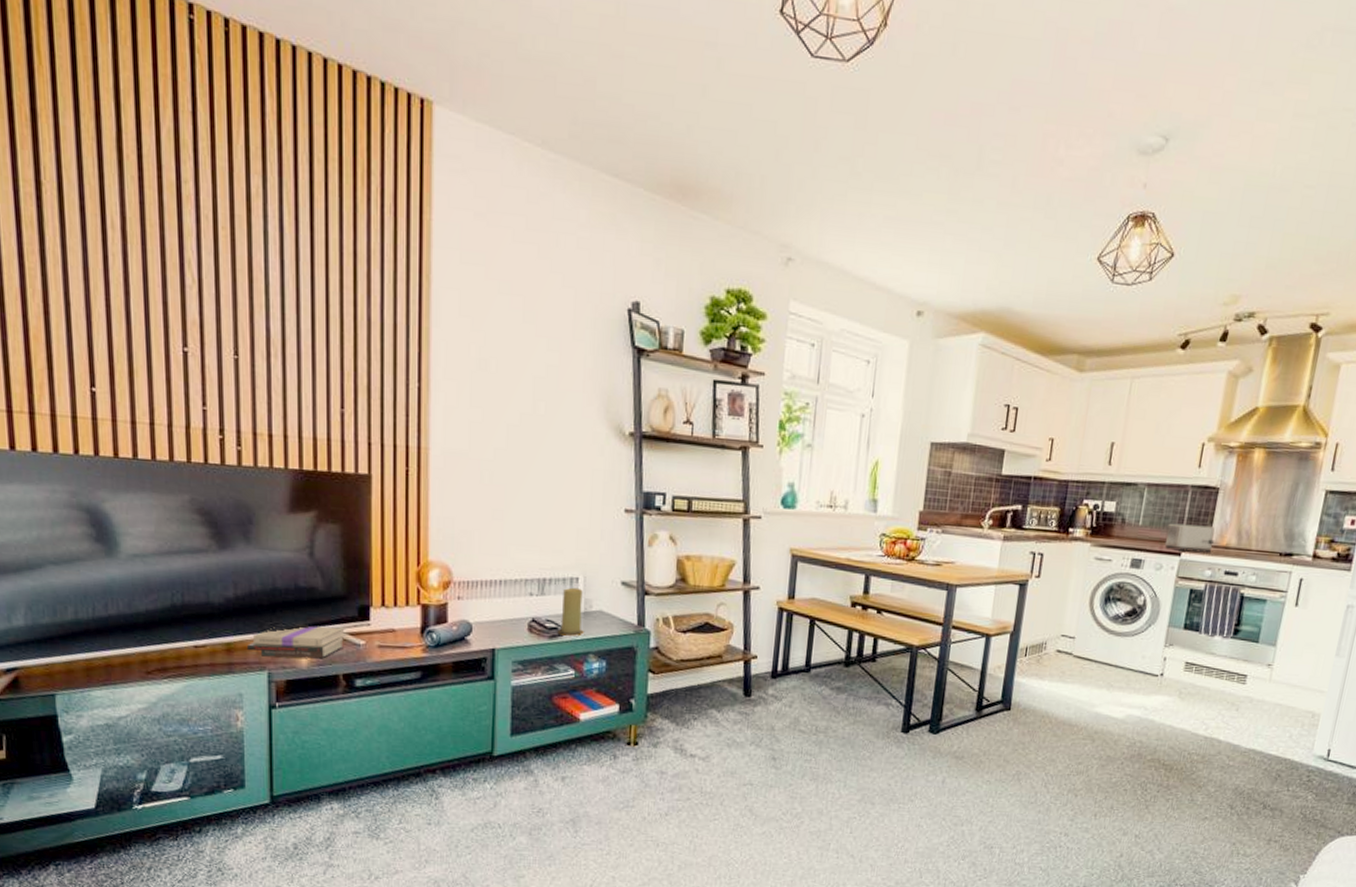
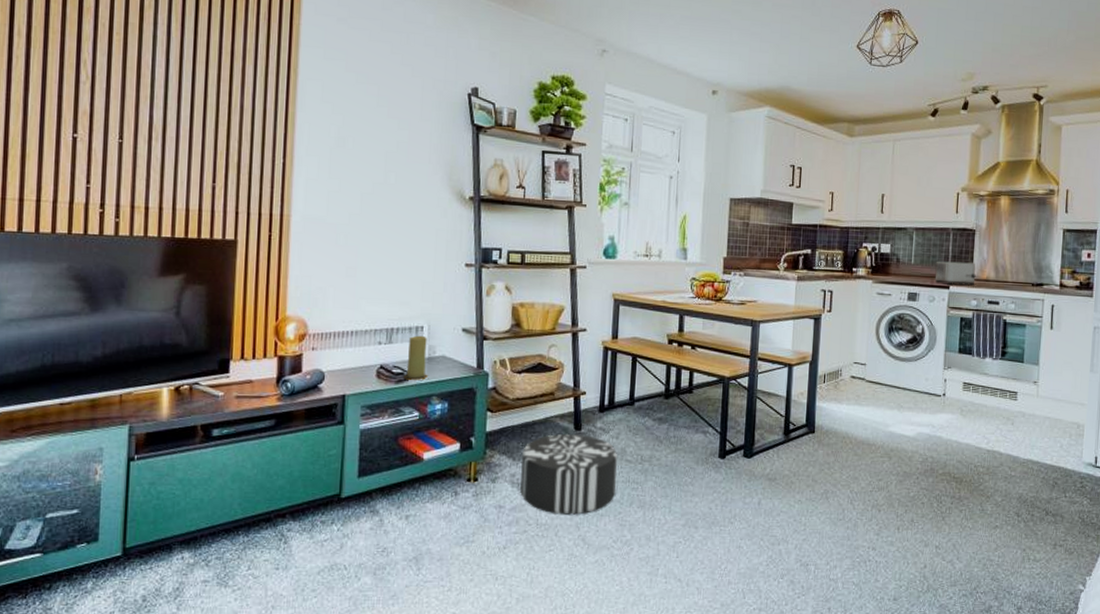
books: present [246,625,345,659] -> none [110,380,206,411]
pouf: none [682,699,790,784] -> present [519,433,618,515]

